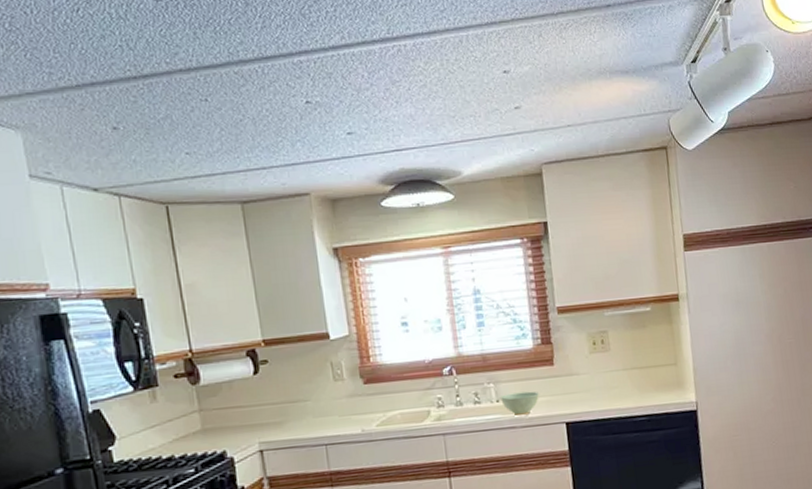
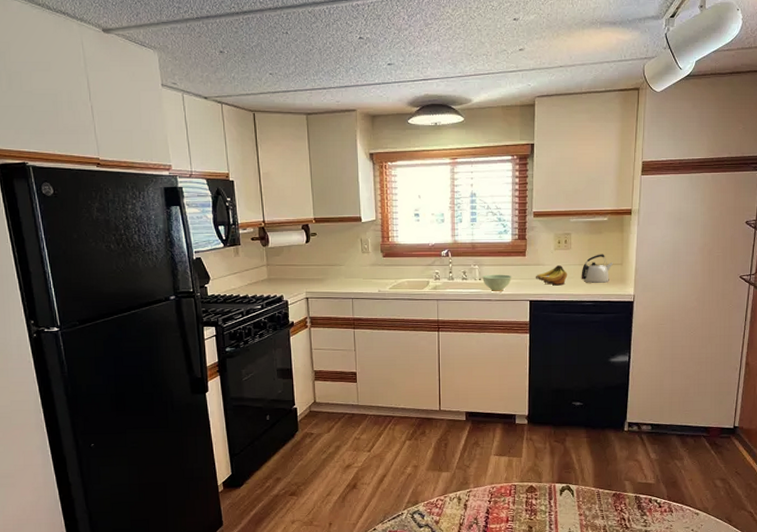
fruit: none [569,373,611,400] -> present [535,265,568,286]
kettle: none [627,353,666,394] -> present [581,254,614,284]

